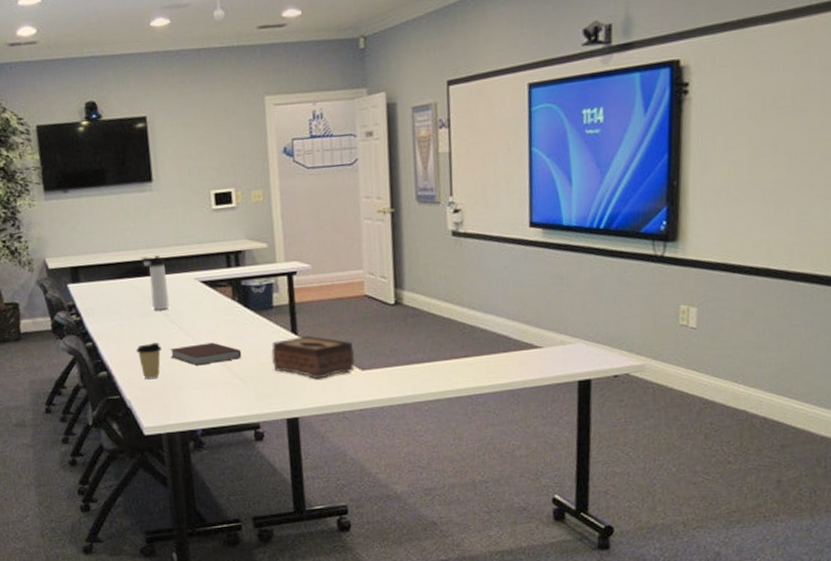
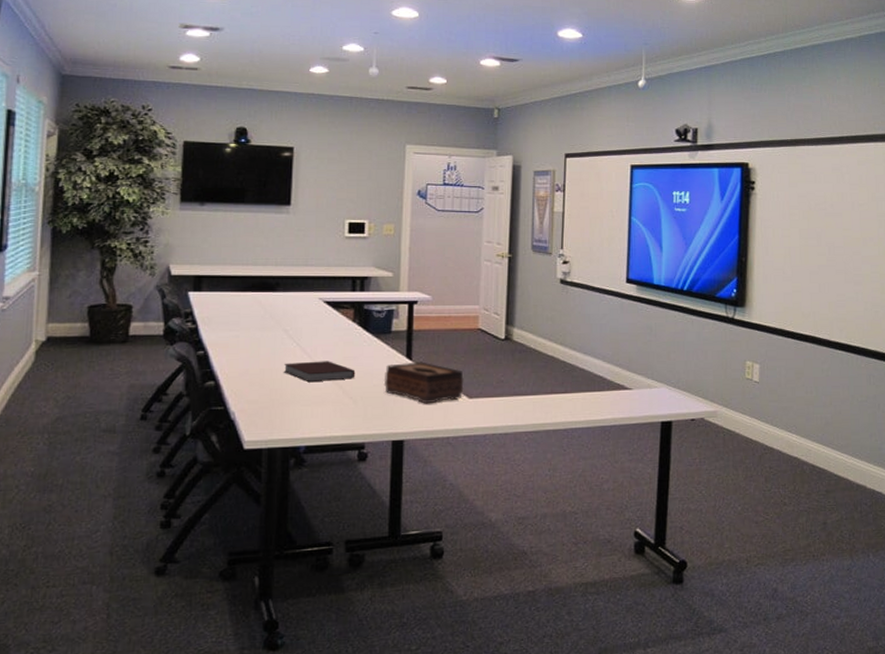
coffee cup: present [136,343,162,380] -> none [249,357,276,393]
thermos bottle: present [140,255,170,310] -> none [268,273,292,325]

